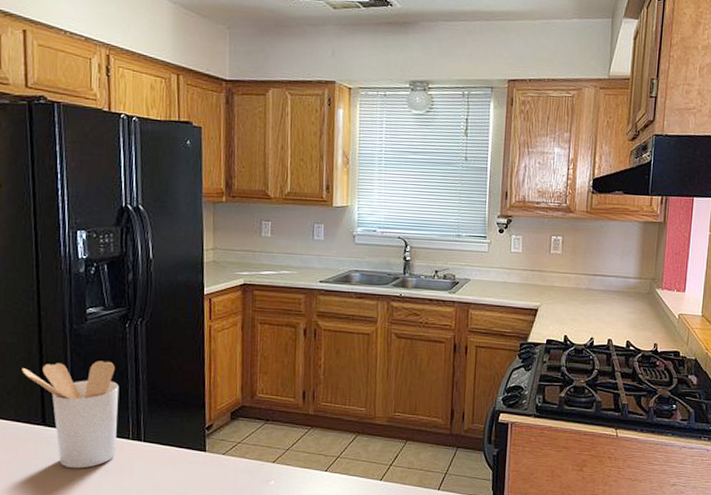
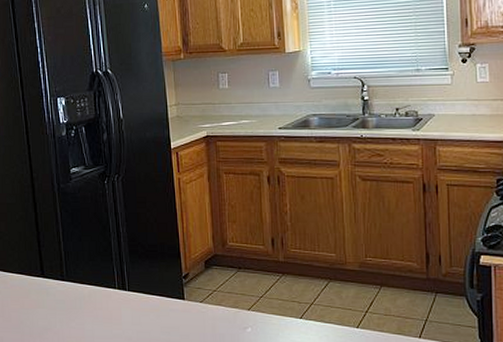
utensil holder: present [21,361,118,469] -> none [21,216,105,317]

